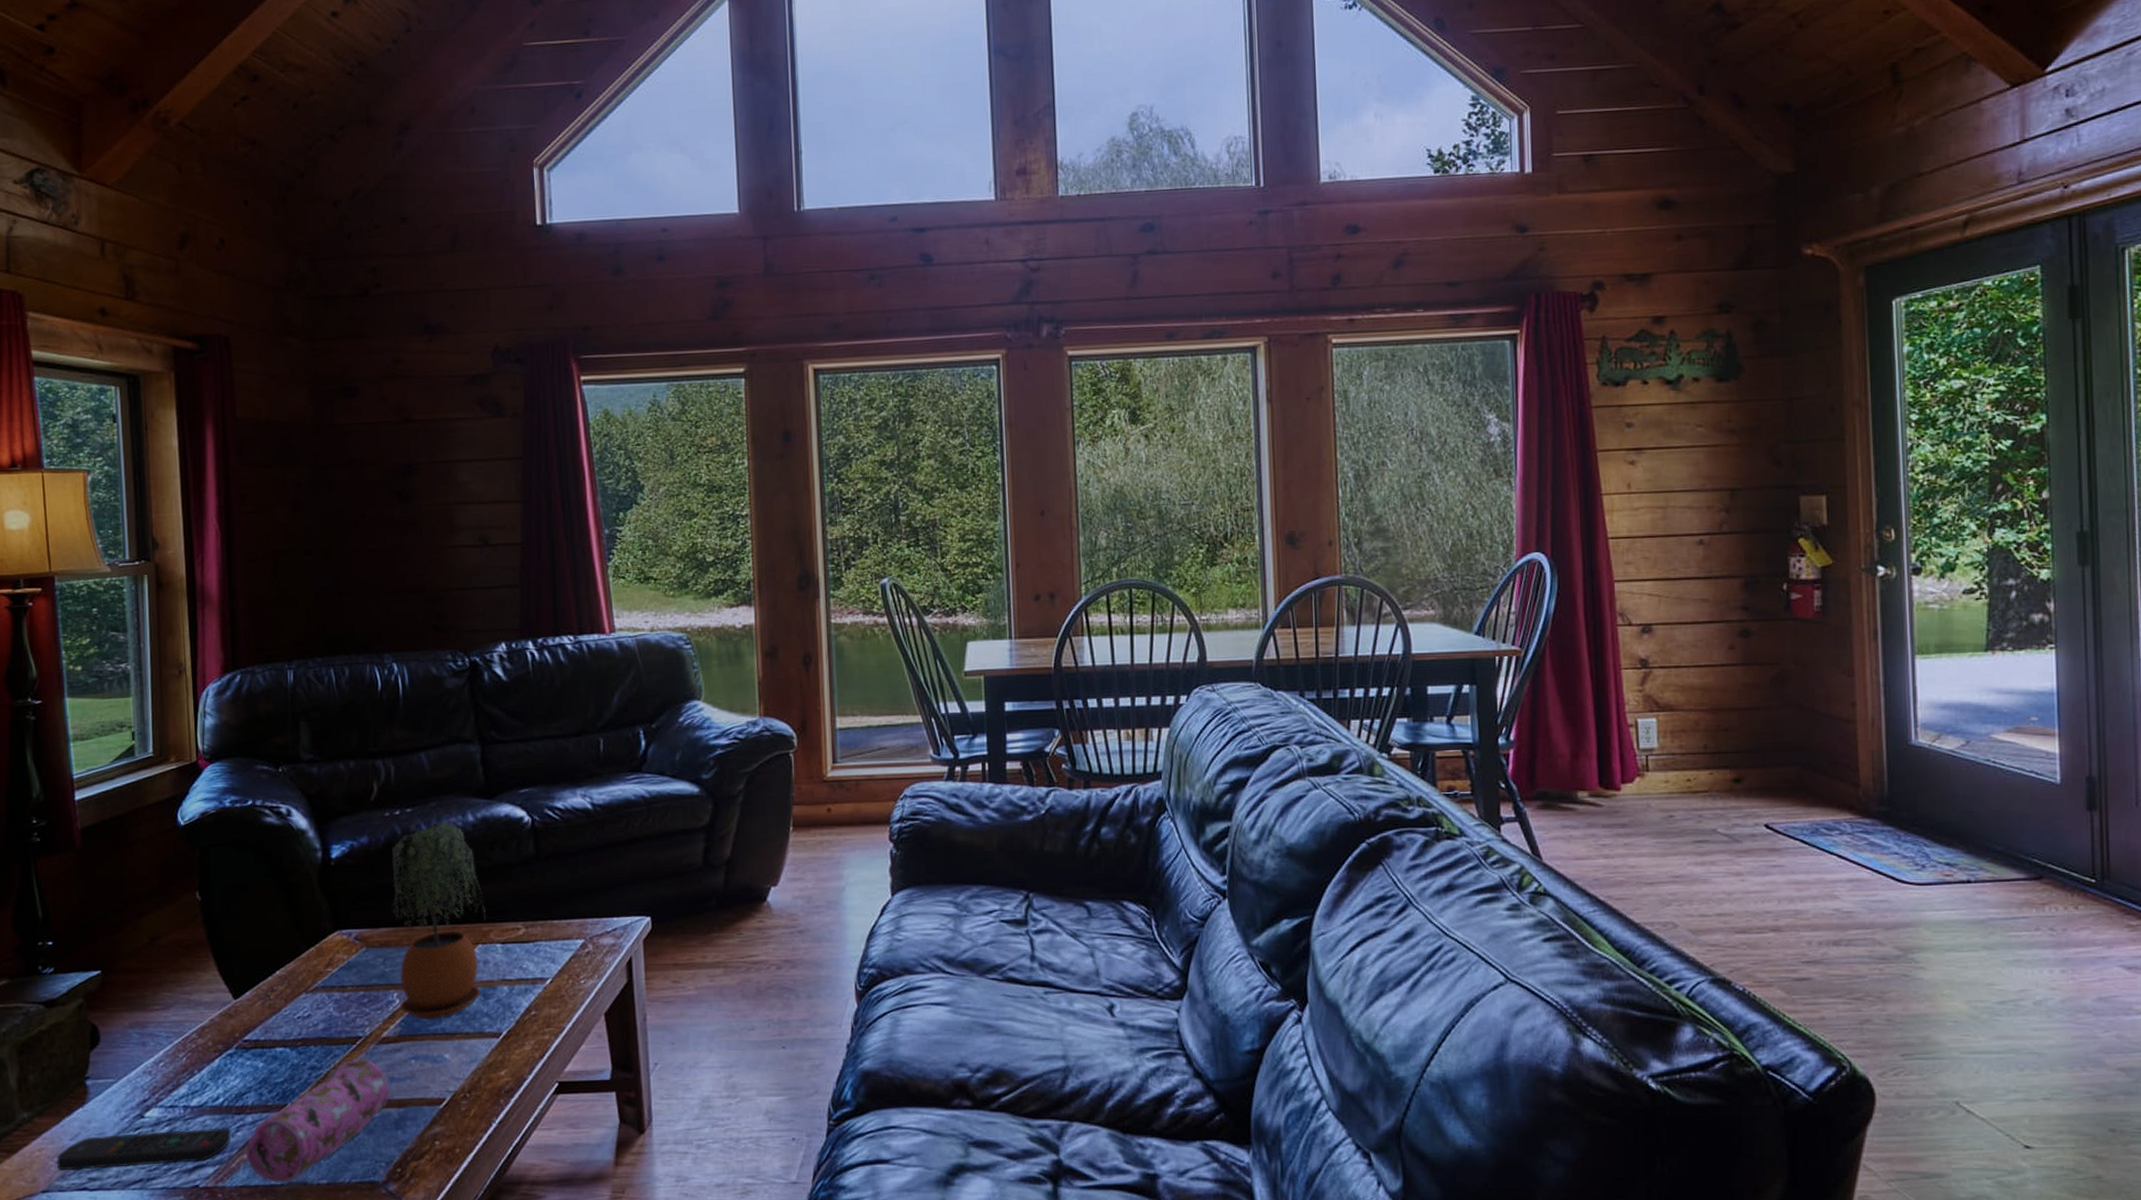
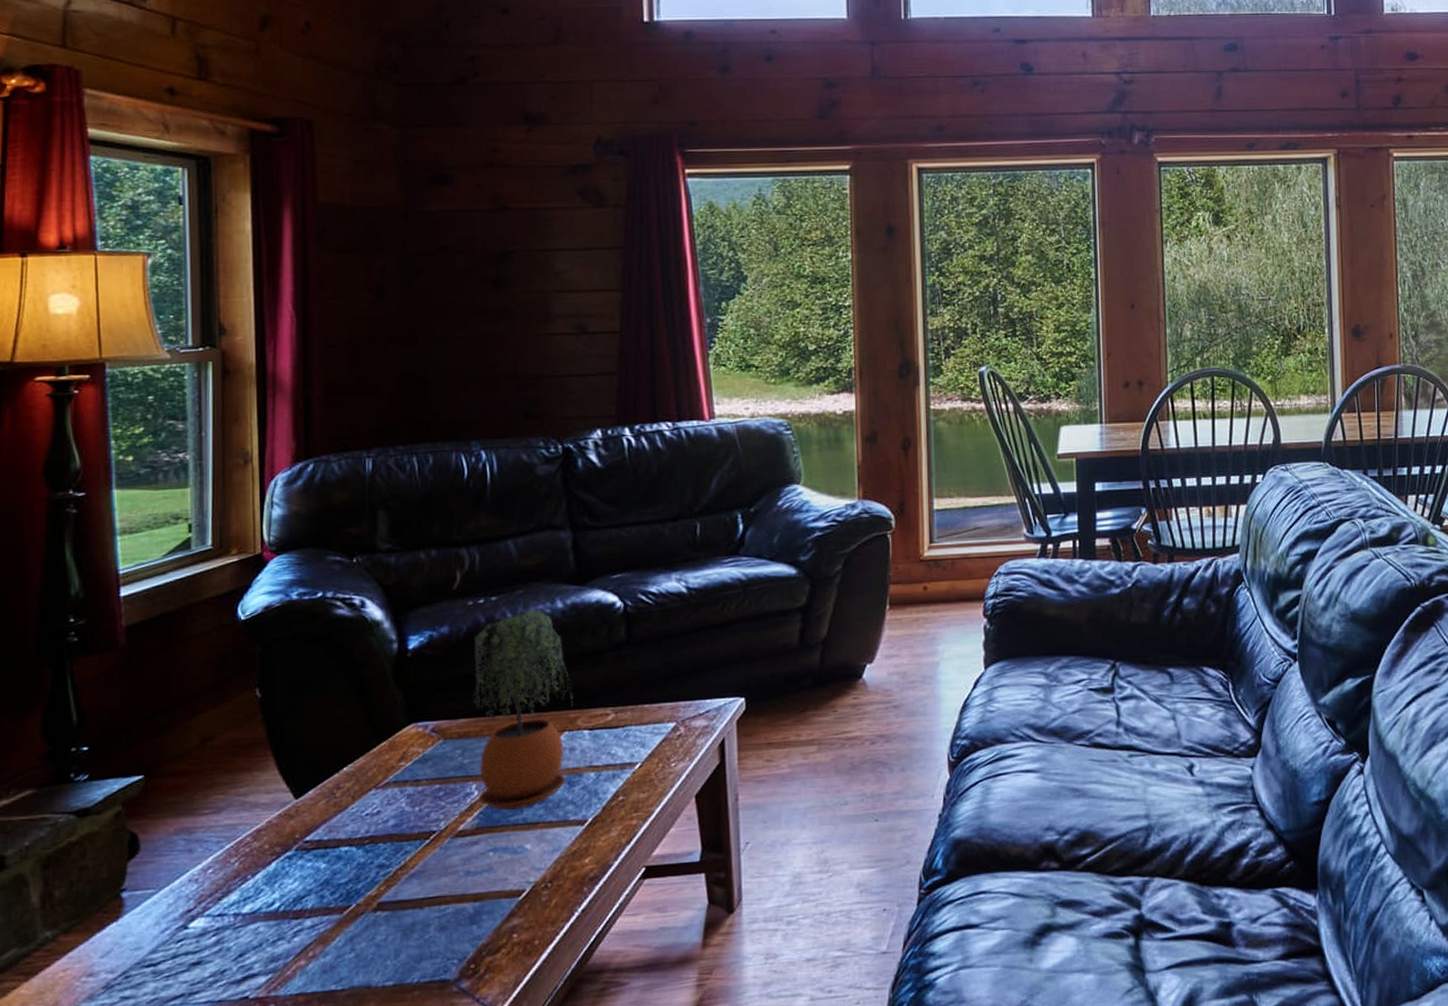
remote control: present [56,1128,231,1171] -> none [83,934,287,991]
pencil case: present [246,1059,389,1183] -> none [304,854,464,988]

